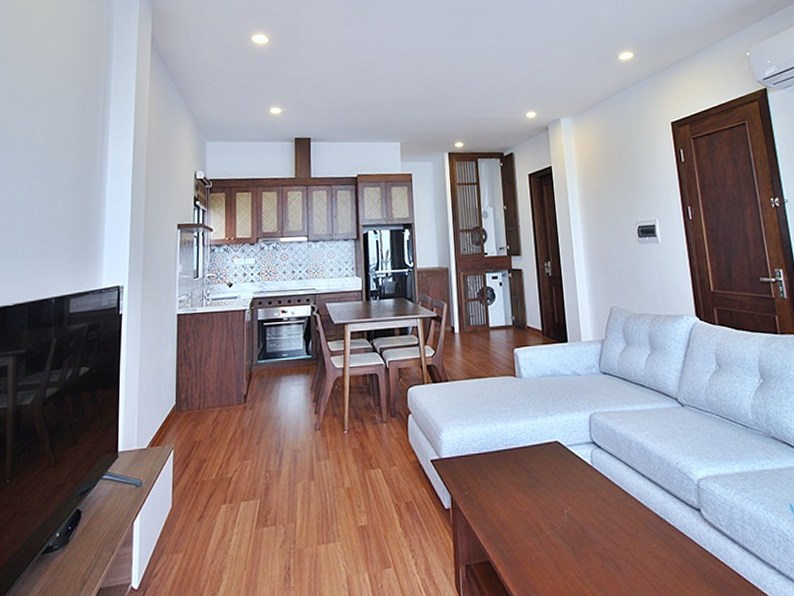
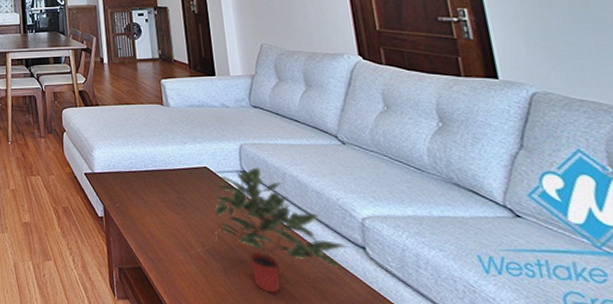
potted plant: none [565,437,686,570] -> present [215,167,348,294]

